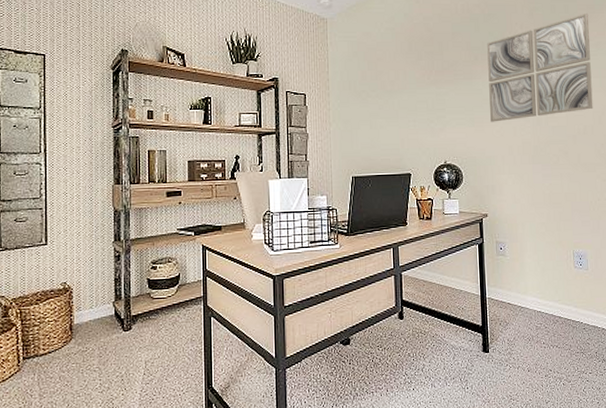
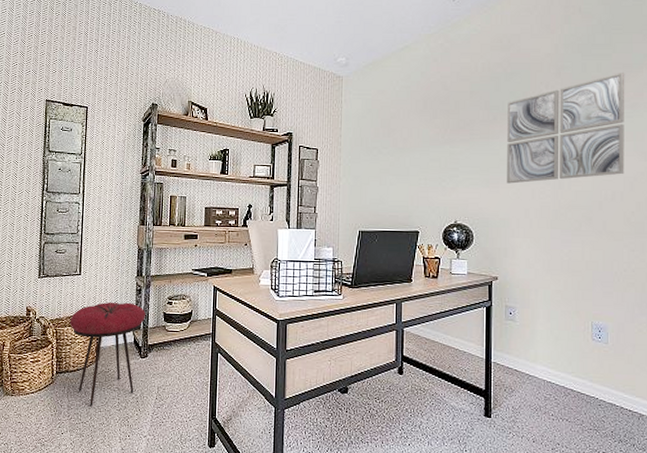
stool: none [37,271,126,392] -> present [70,301,145,407]

